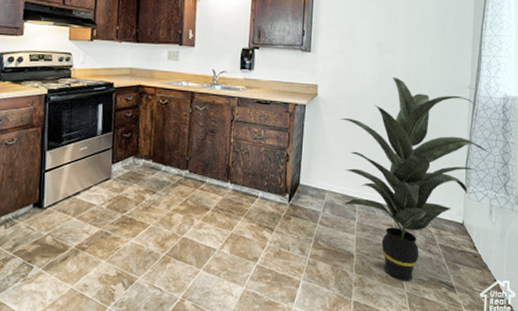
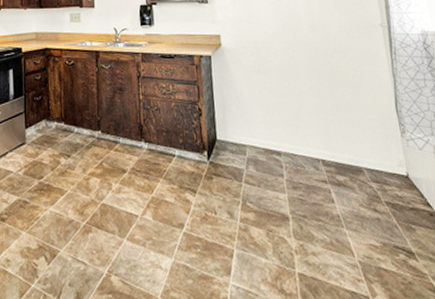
indoor plant: present [339,76,488,281] -> none [247,21,418,247]

